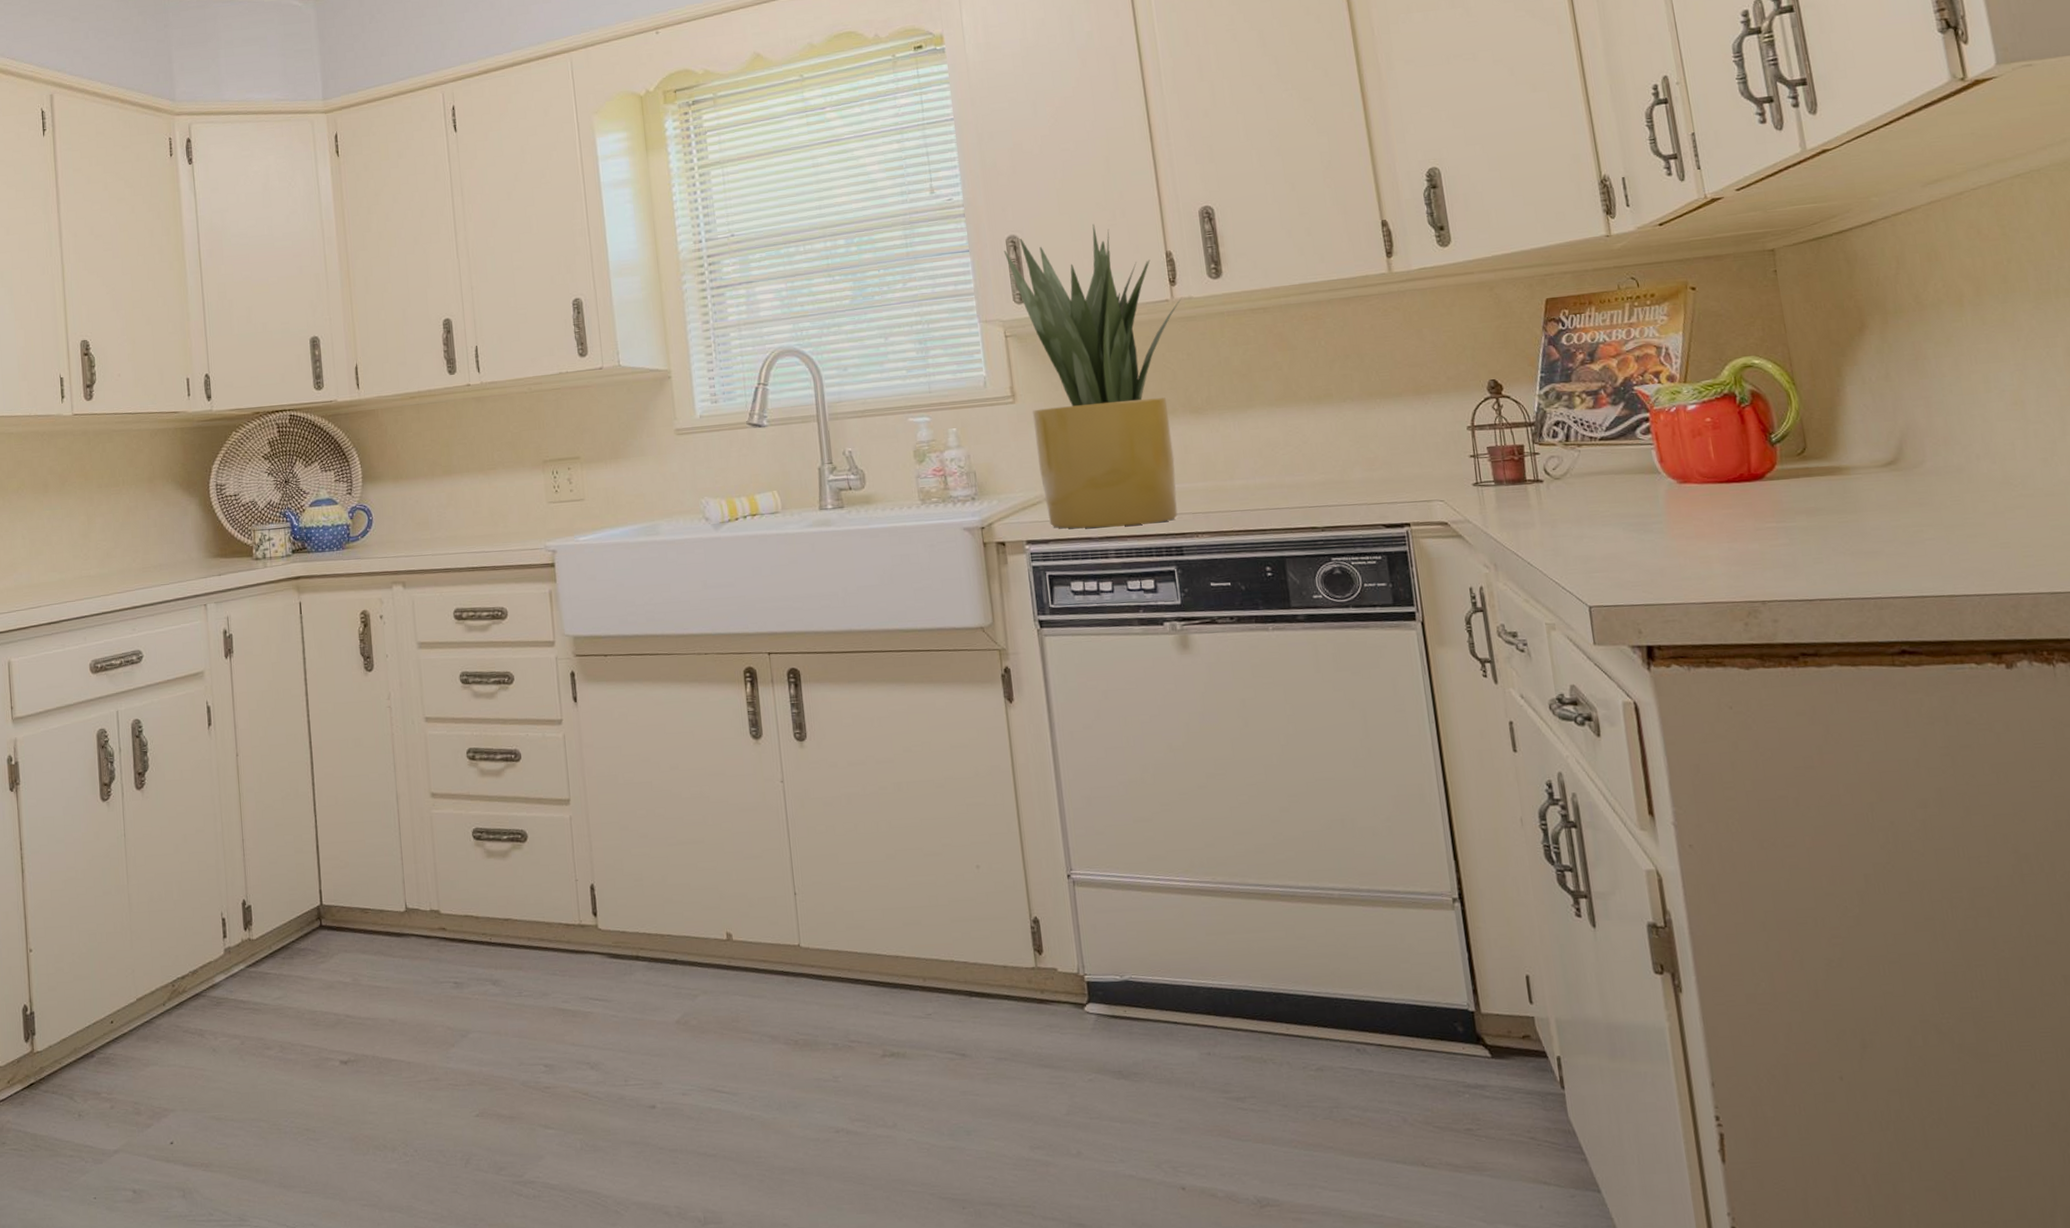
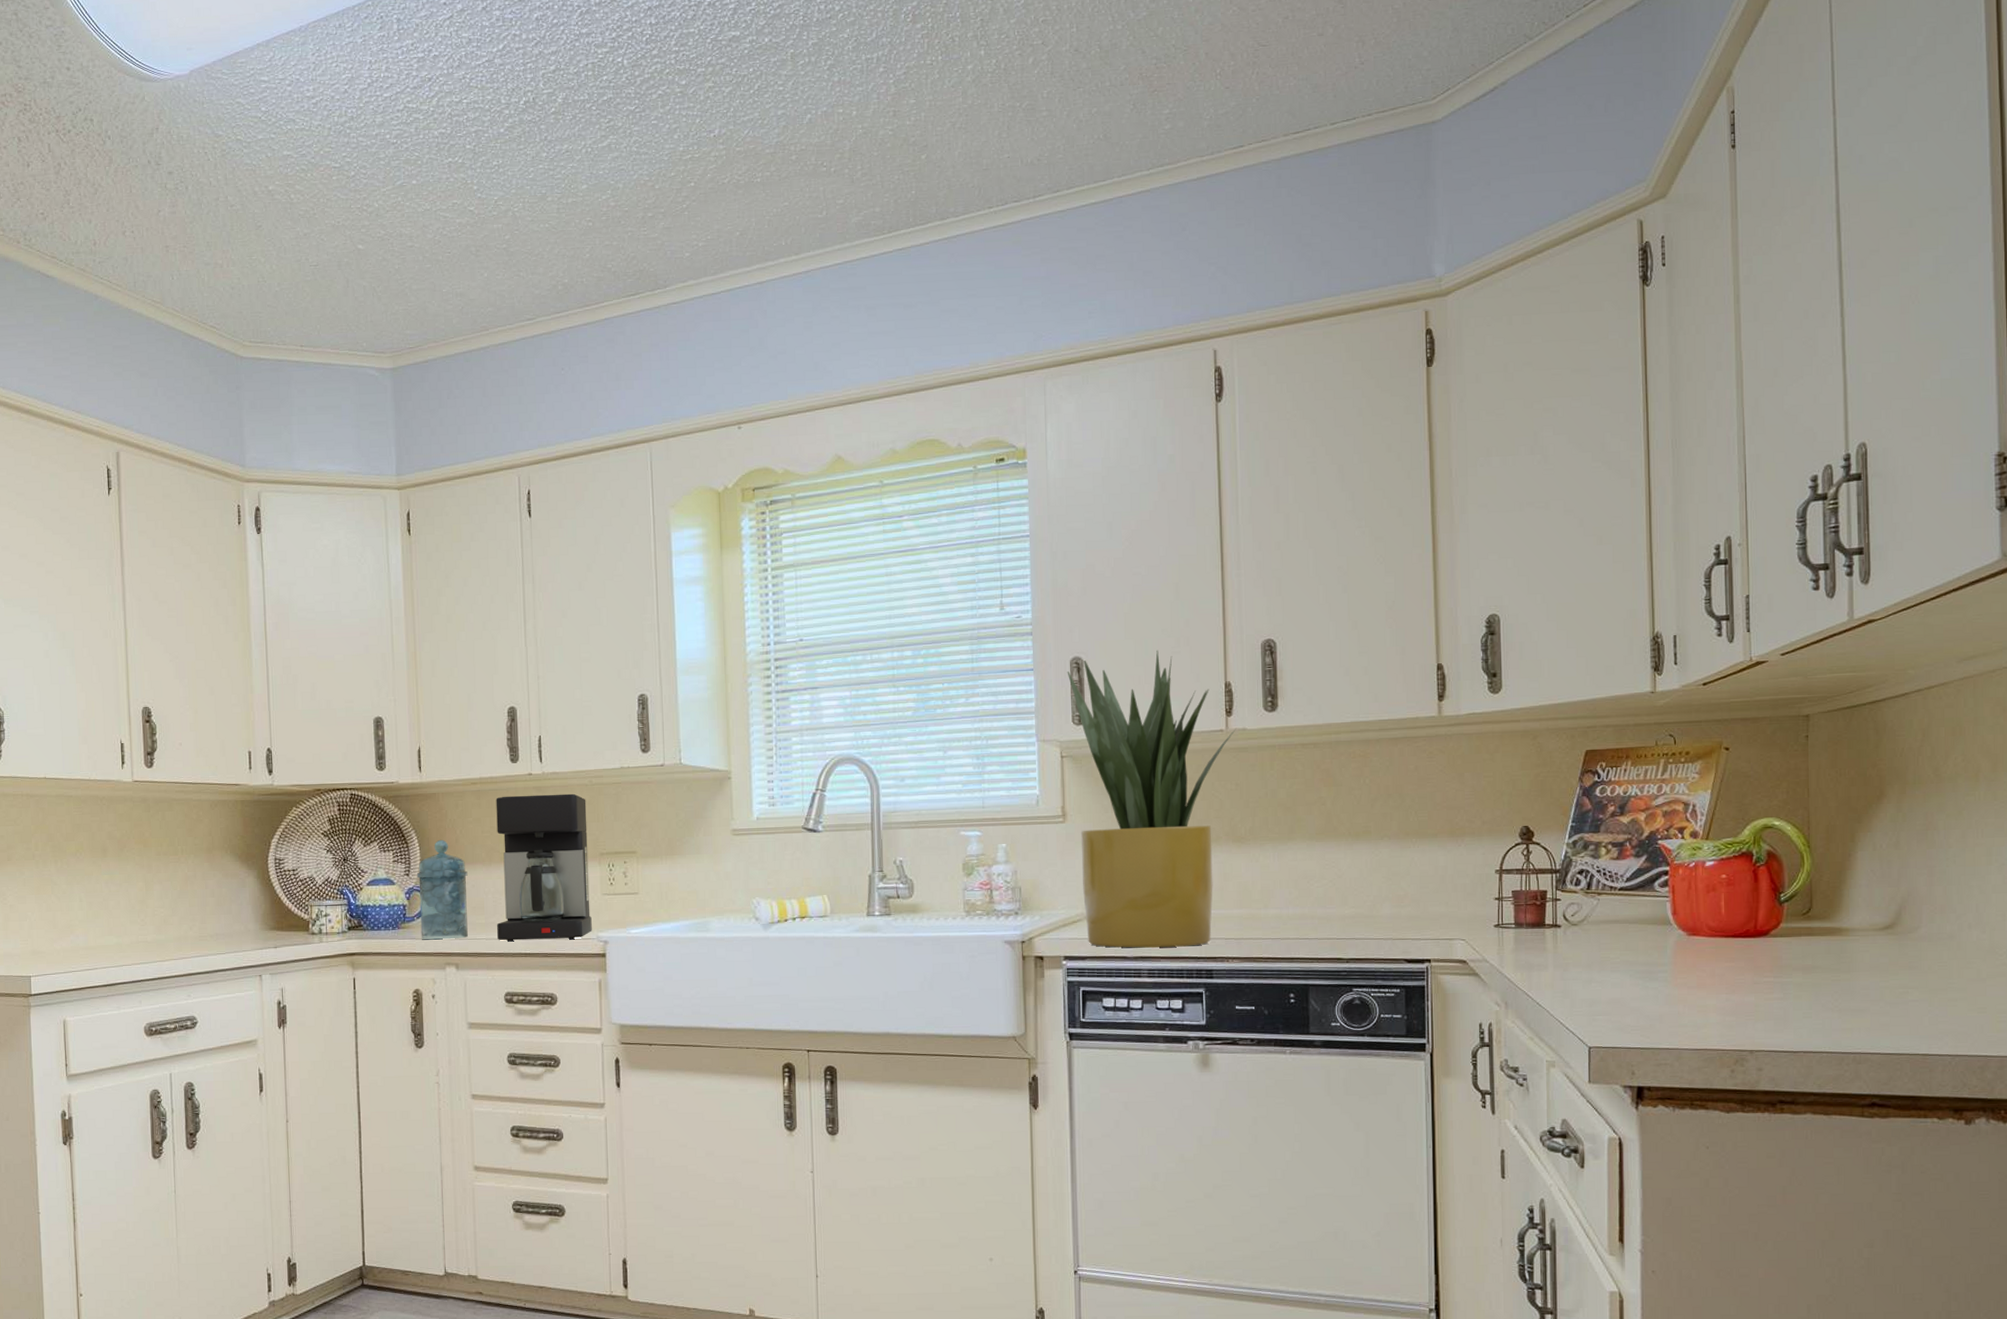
canister: none [359,455,414,559] -> present [416,839,468,940]
coffee maker: none [435,402,539,556] -> present [496,793,592,941]

